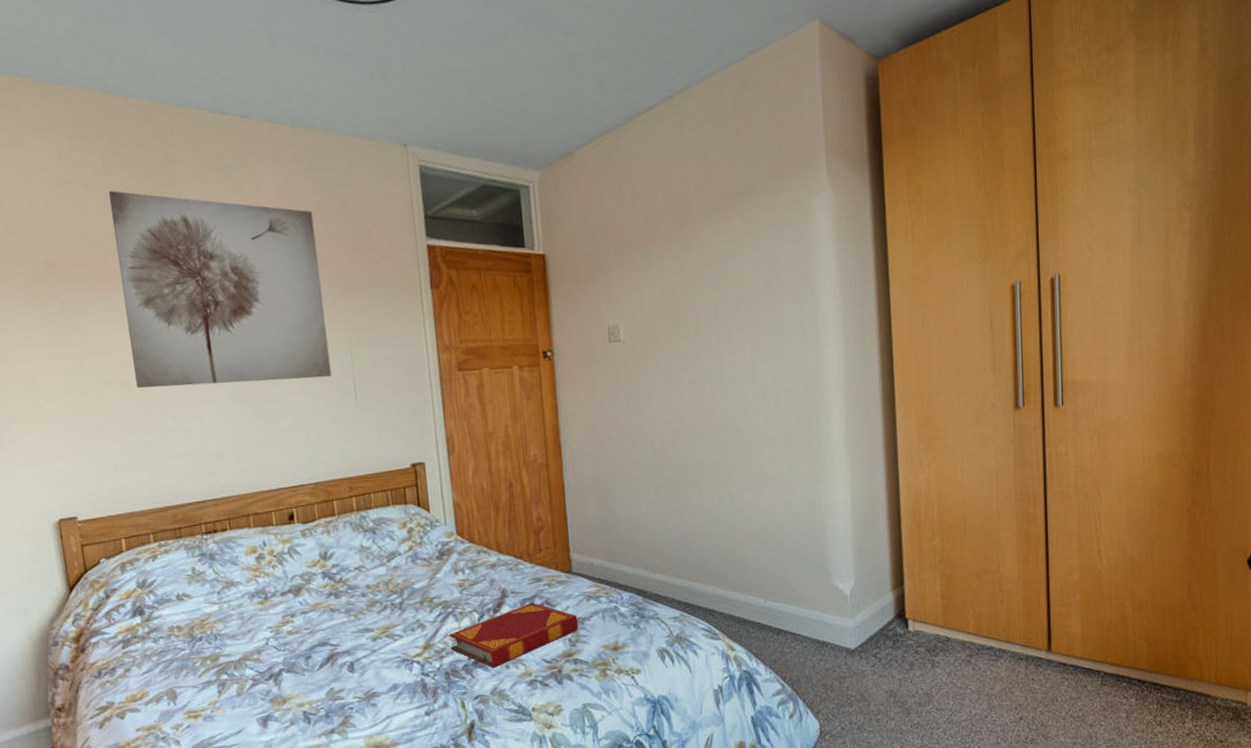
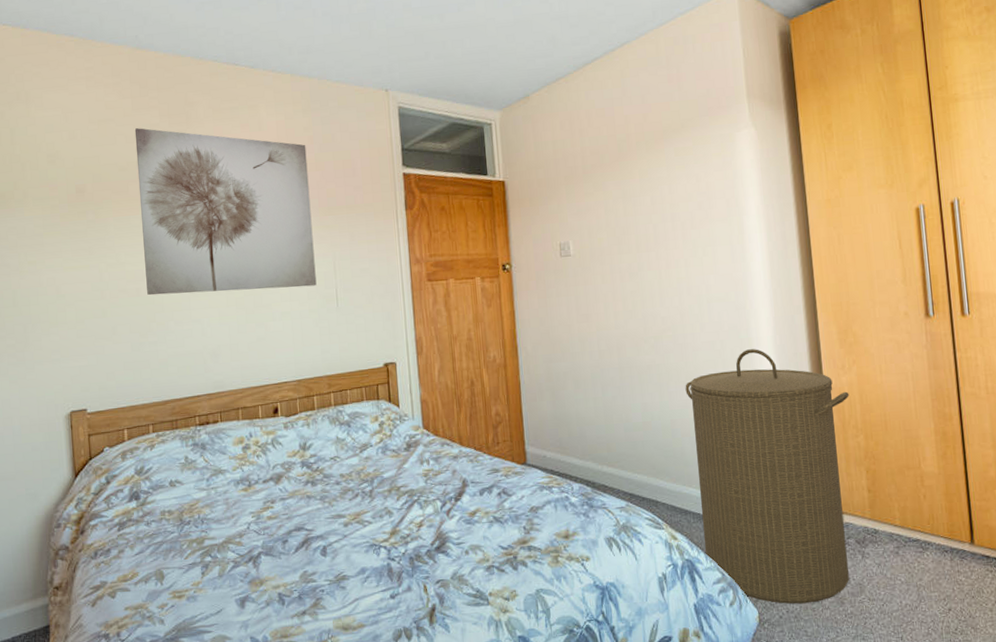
hardback book: present [449,603,579,668] -> none [413,492,533,554]
laundry hamper: none [747,445,927,716] -> present [685,349,849,604]

